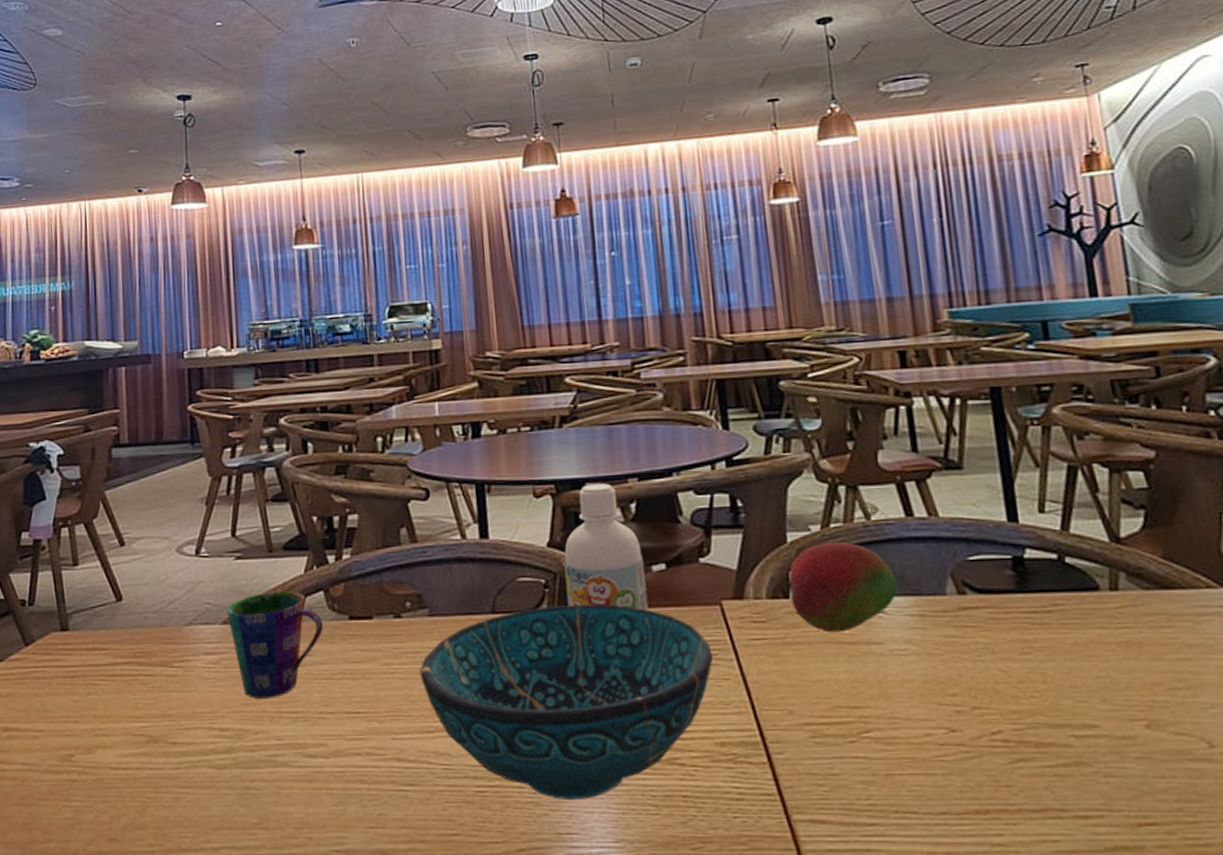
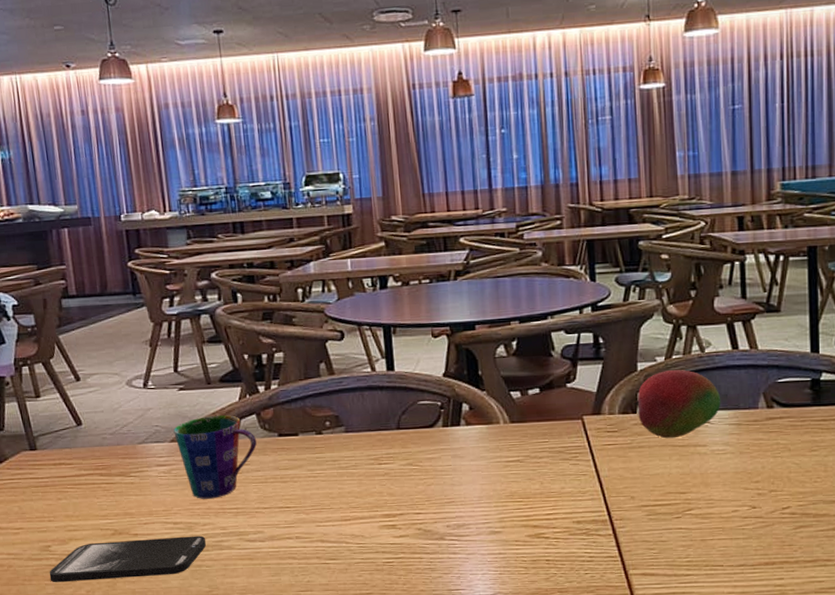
smartphone: none [68,747,257,805] -> present [49,535,206,583]
decorative bowl: present [419,604,713,800] -> none [338,420,574,566]
bottle: present [564,483,649,611] -> none [457,325,525,425]

